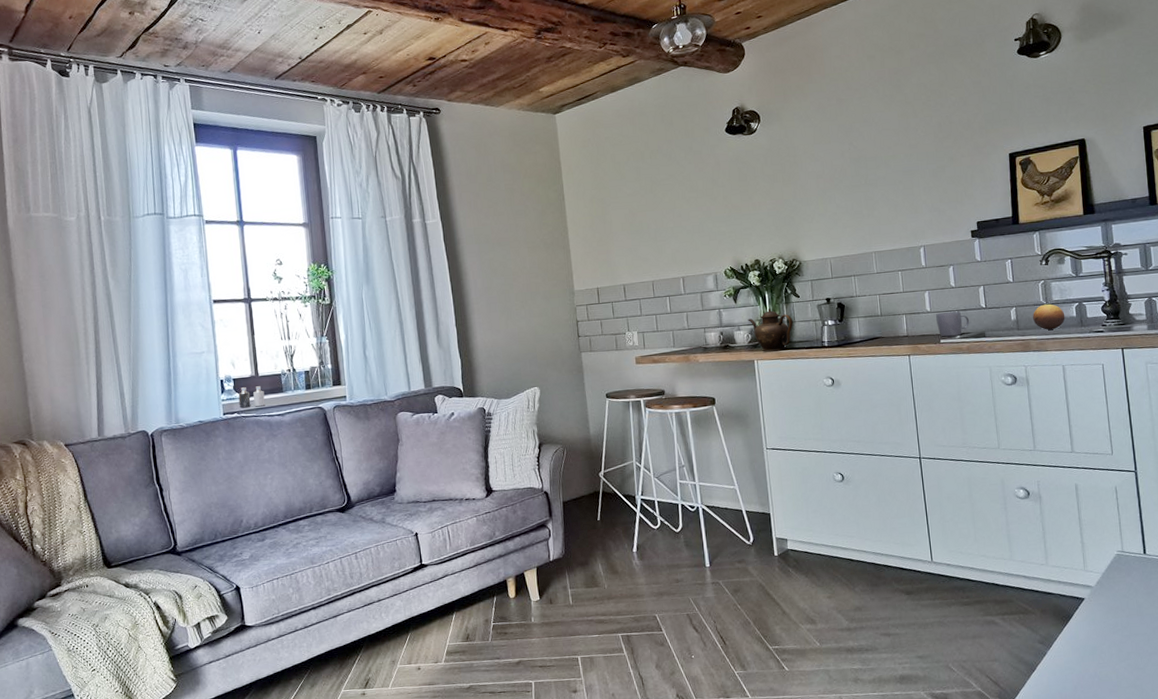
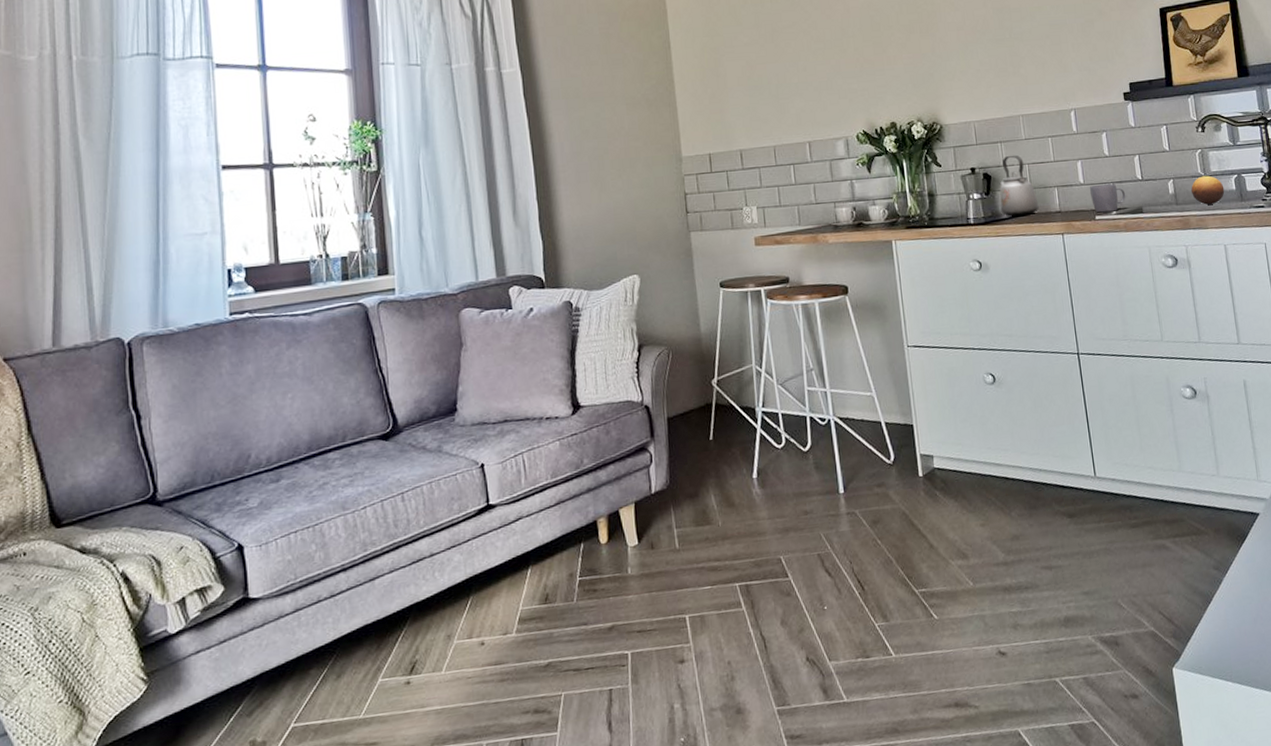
candle: present [238,386,265,408] -> none [251,277,287,306]
teapot: present [748,308,793,353] -> none [883,179,935,232]
kettle: none [852,286,888,340] -> present [999,155,1039,217]

